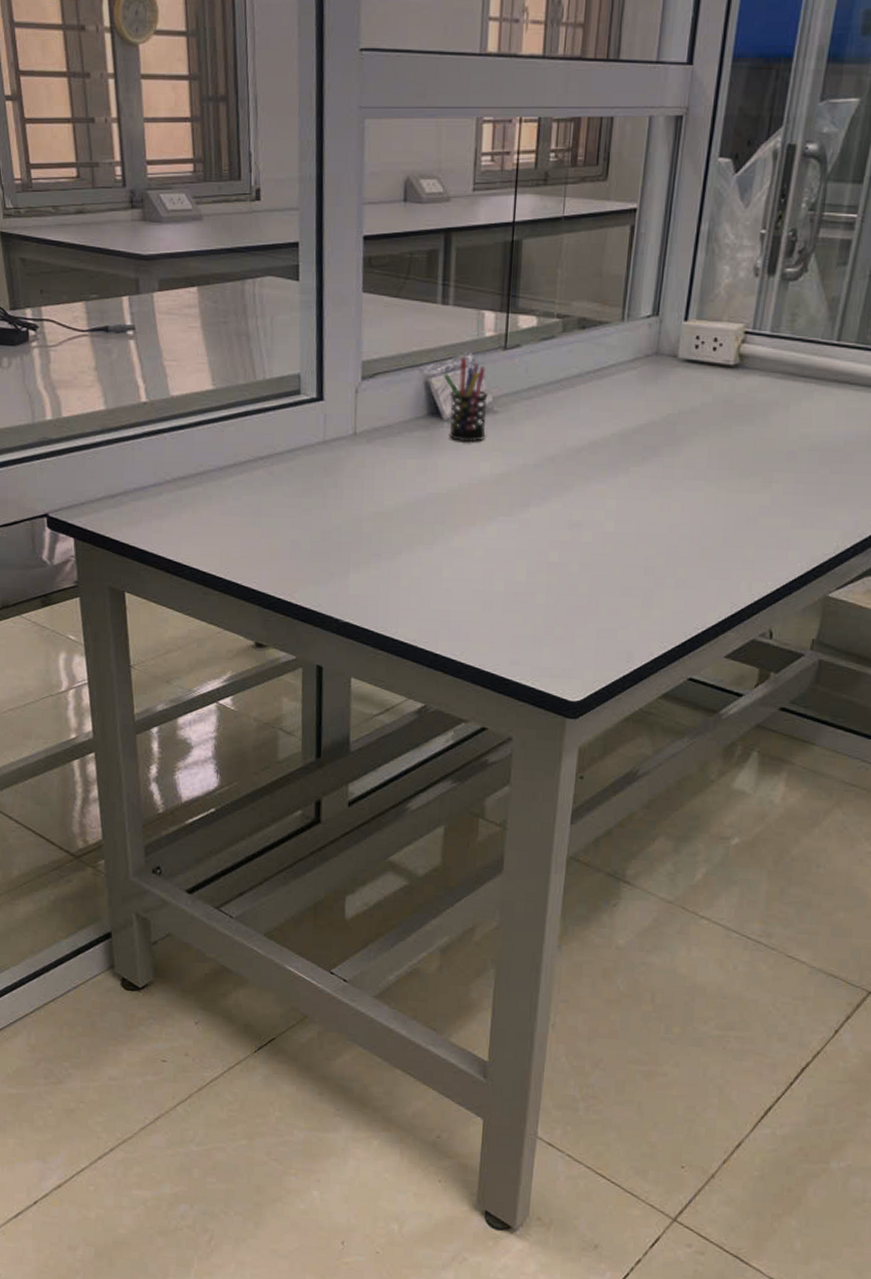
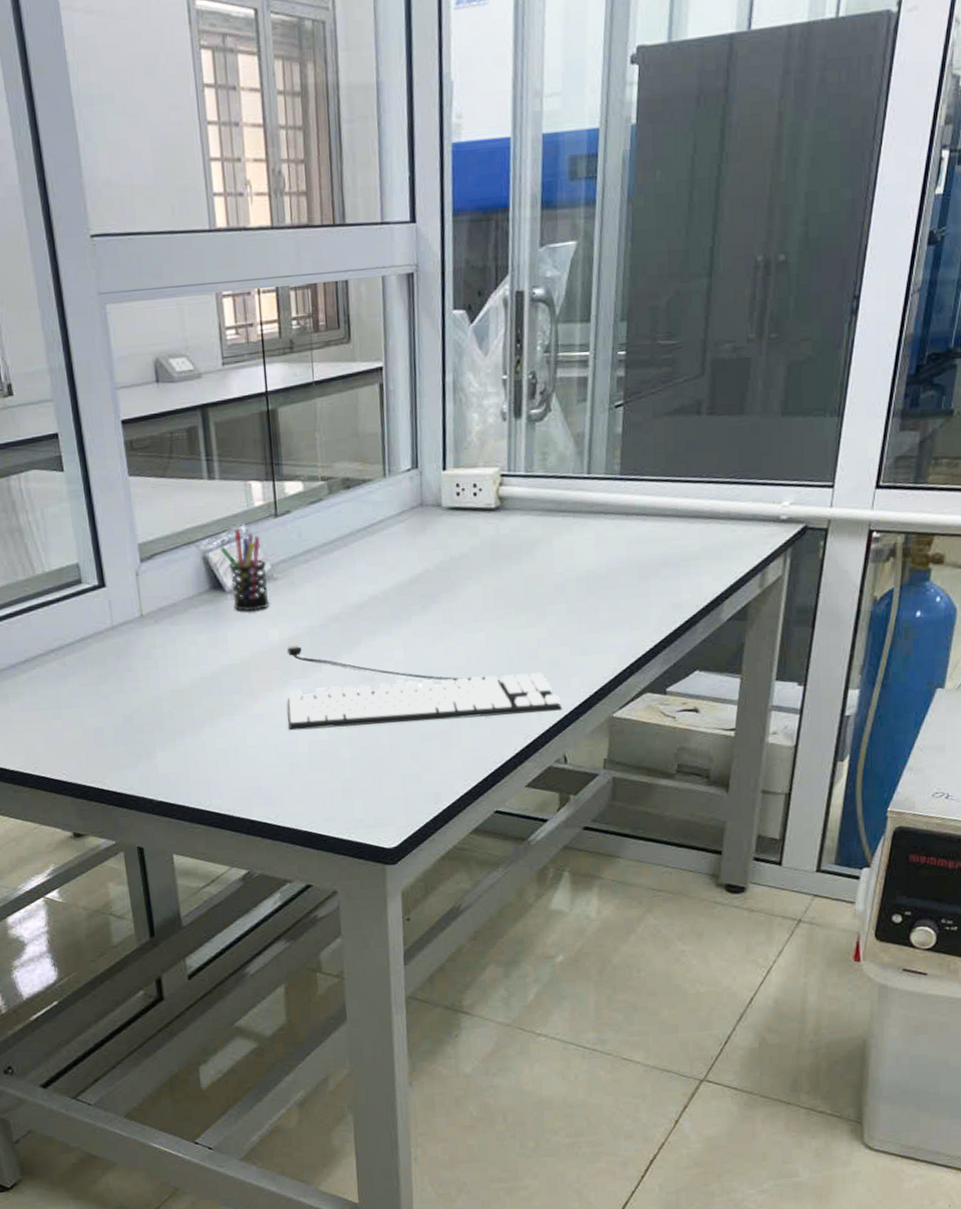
keyboard: none [487,482,776,584] -> present [287,645,563,731]

